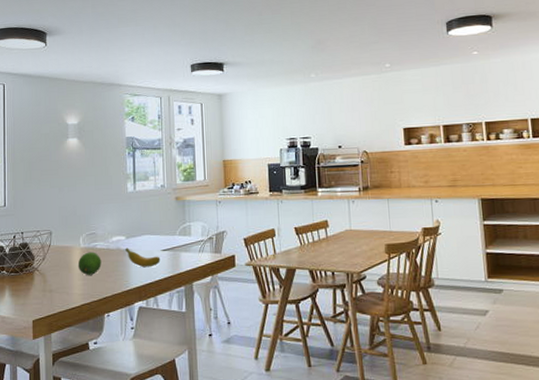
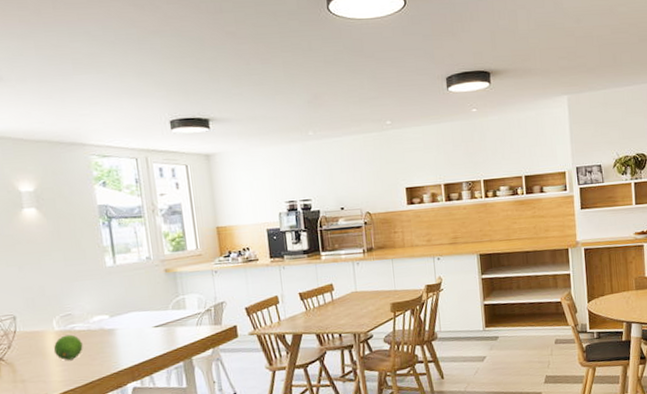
banana: present [125,248,161,268] -> none [110,327,154,347]

